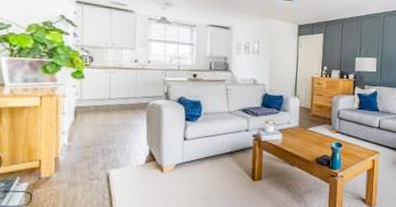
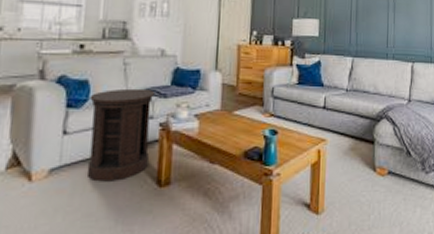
side table: none [201,108,249,175] -> present [86,88,155,182]

